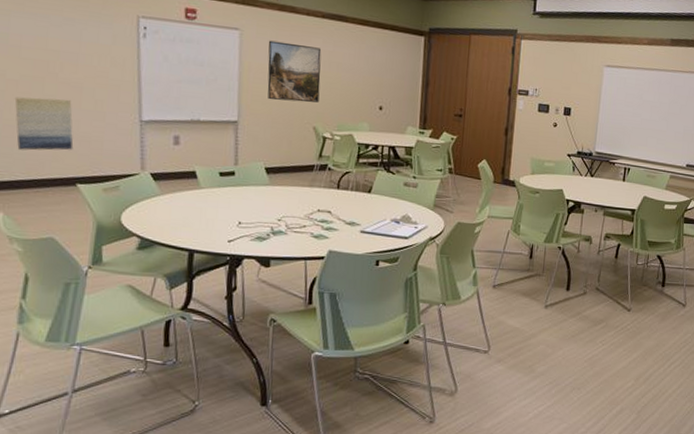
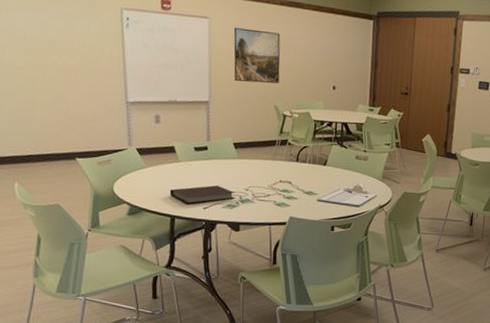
wall art: present [14,97,74,151] -> none [22,82,72,129]
notebook: none [188,215,266,236] -> present [169,185,235,204]

